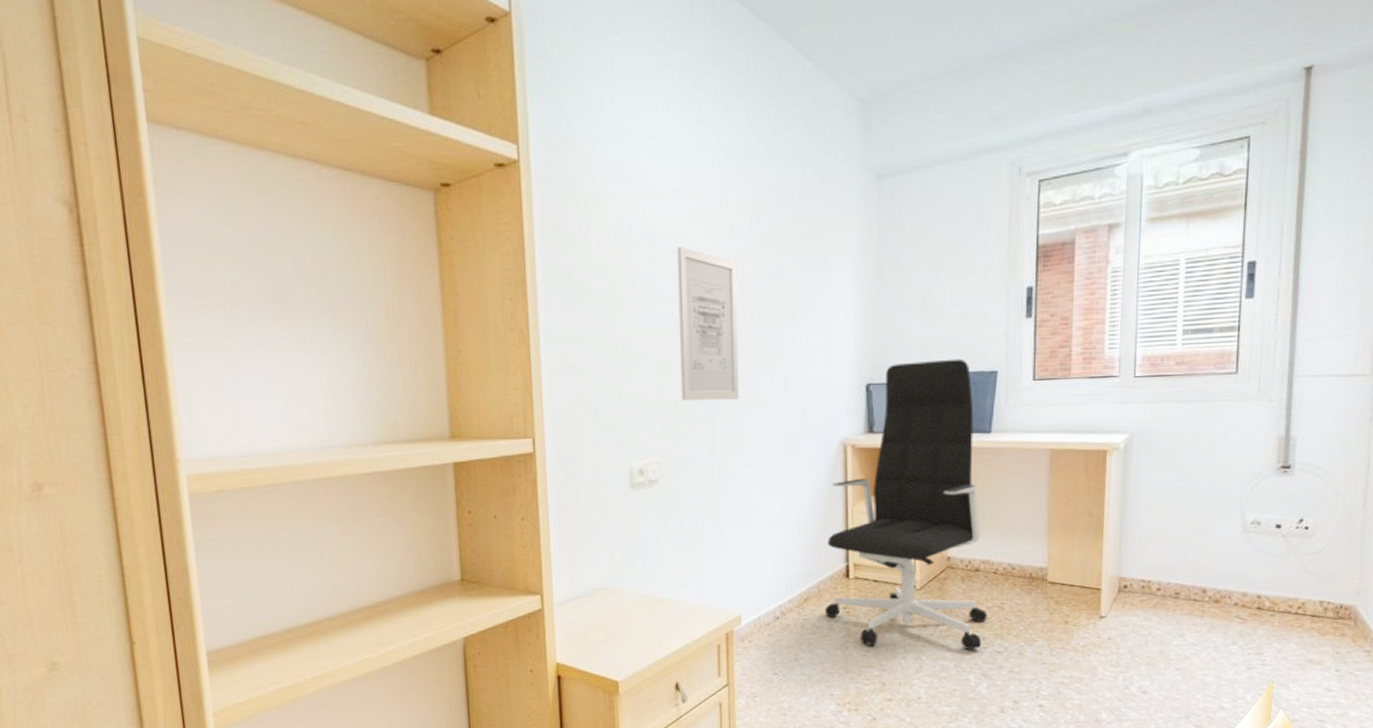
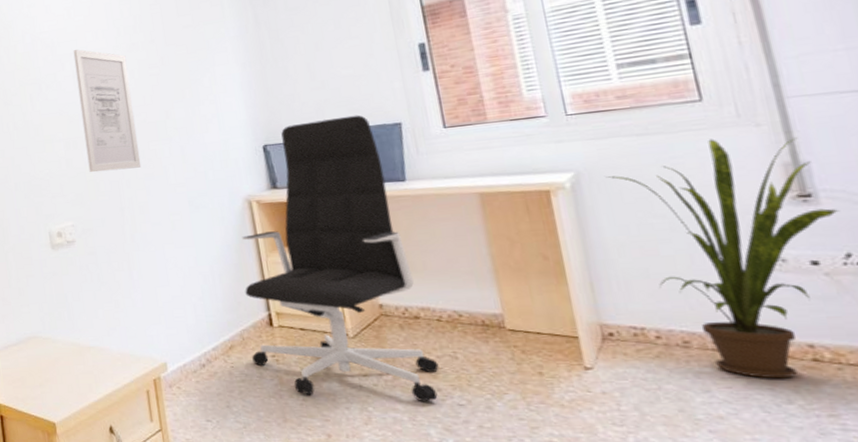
house plant: none [1152,410,1306,624] -> present [605,137,841,379]

